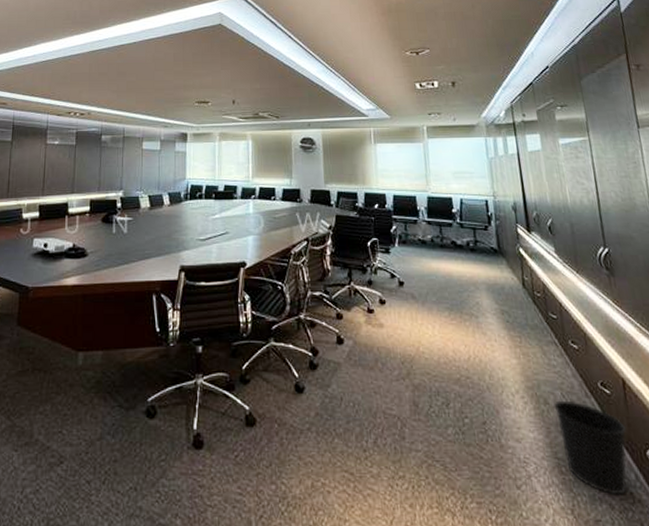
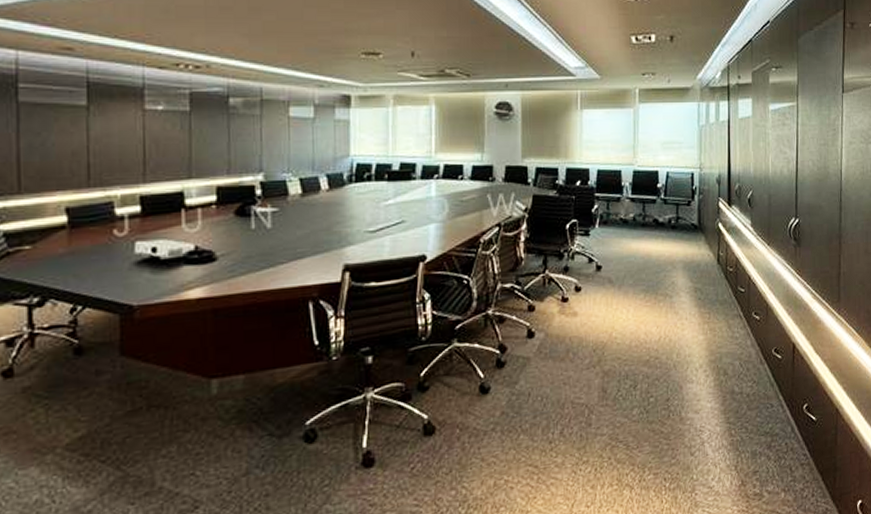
wastebasket: present [553,400,627,496] -> none [731,368,790,448]

